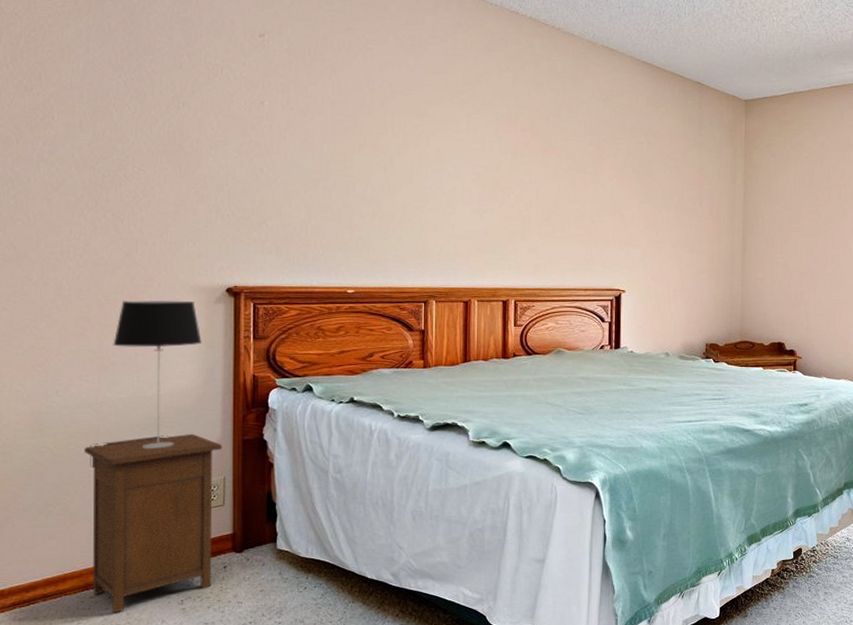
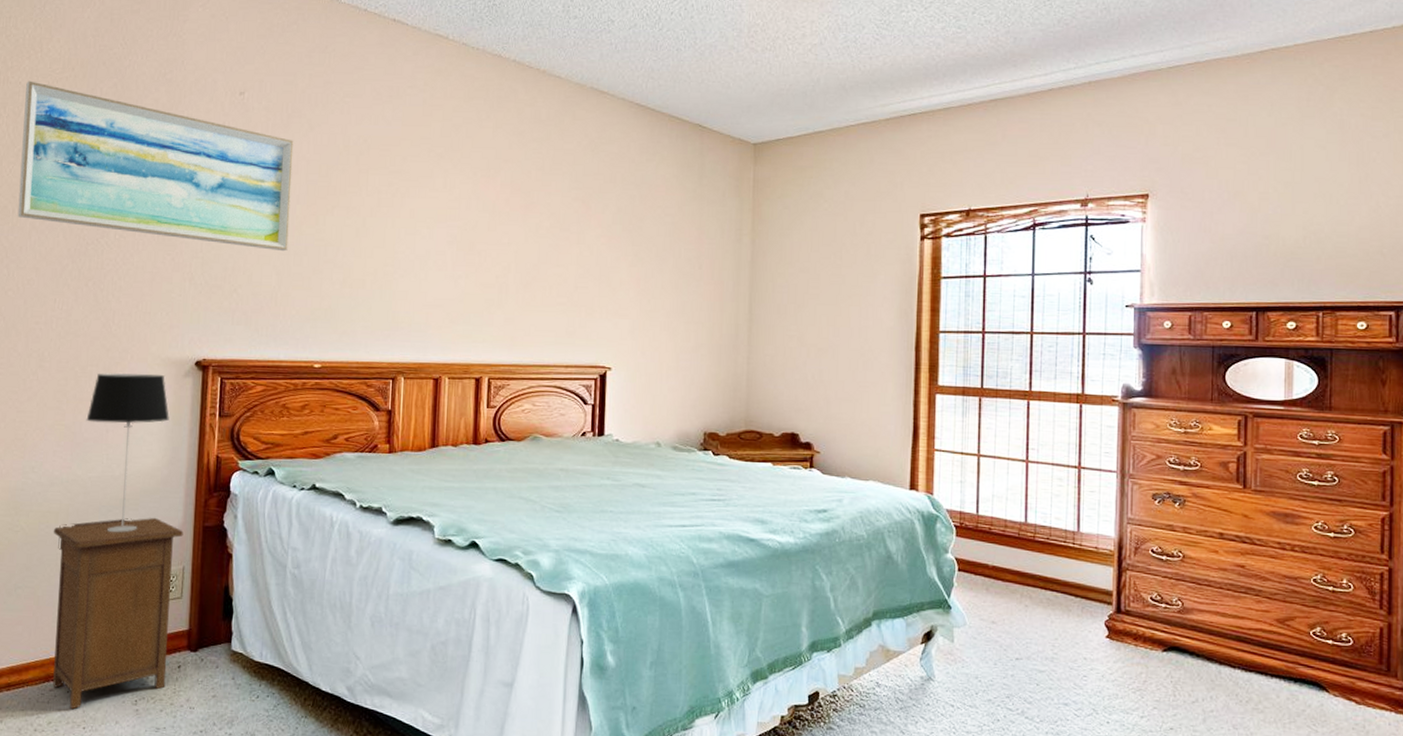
wall art: none [23,12,318,186] -> present [17,80,294,252]

